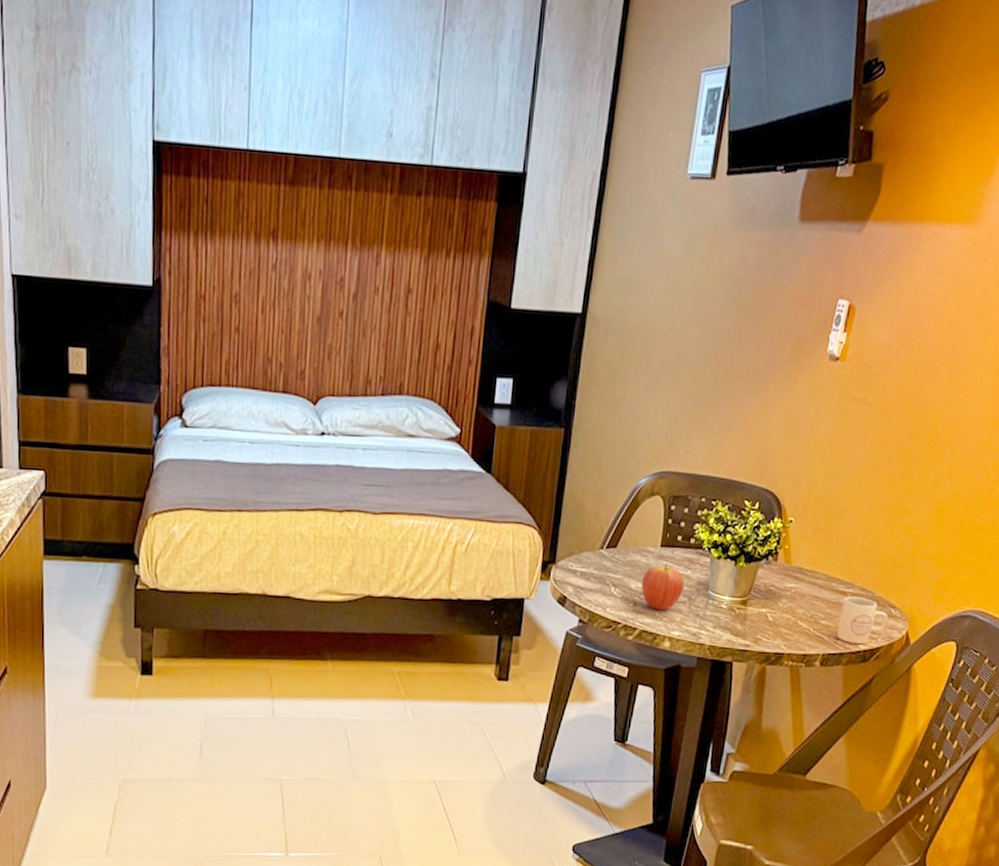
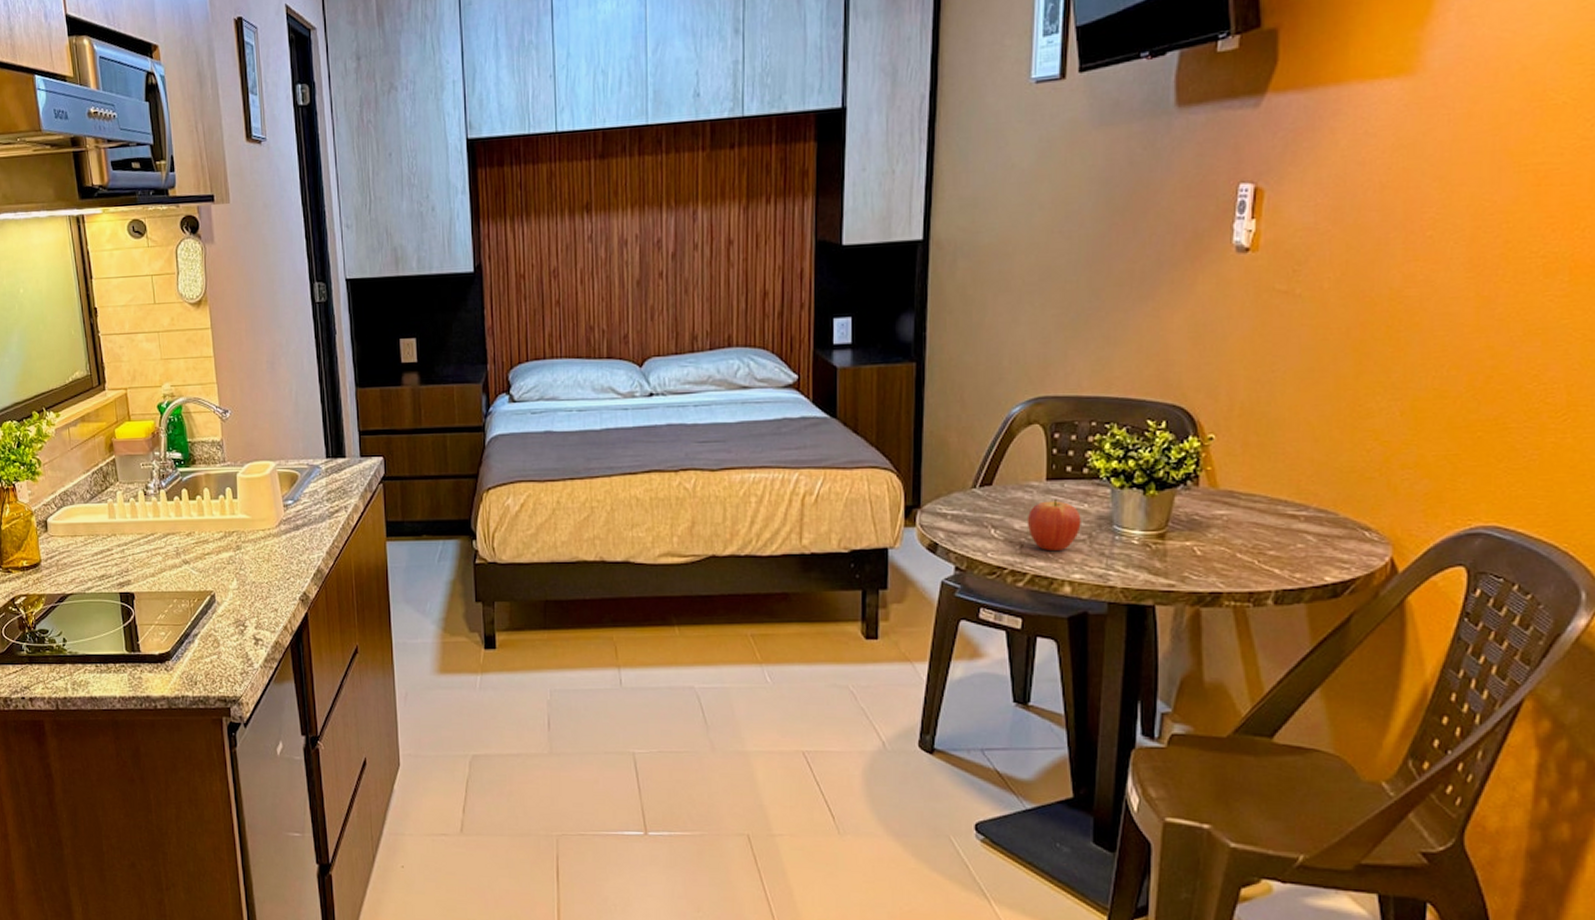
mug: present [836,596,889,645] -> none [1291,519,1362,577]

